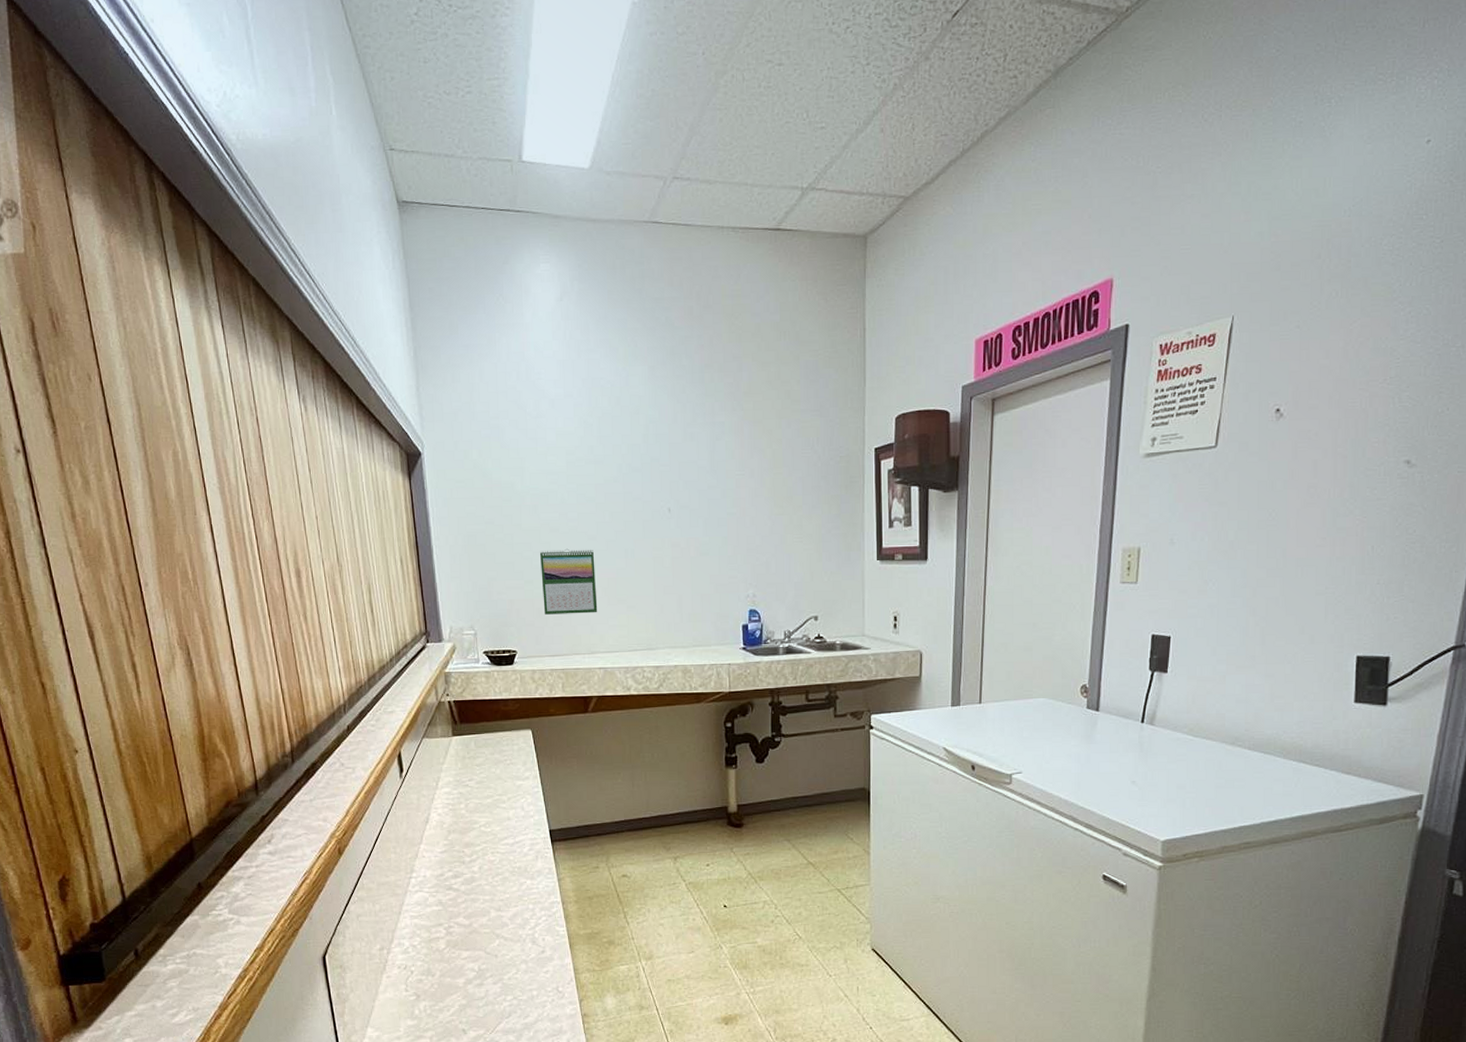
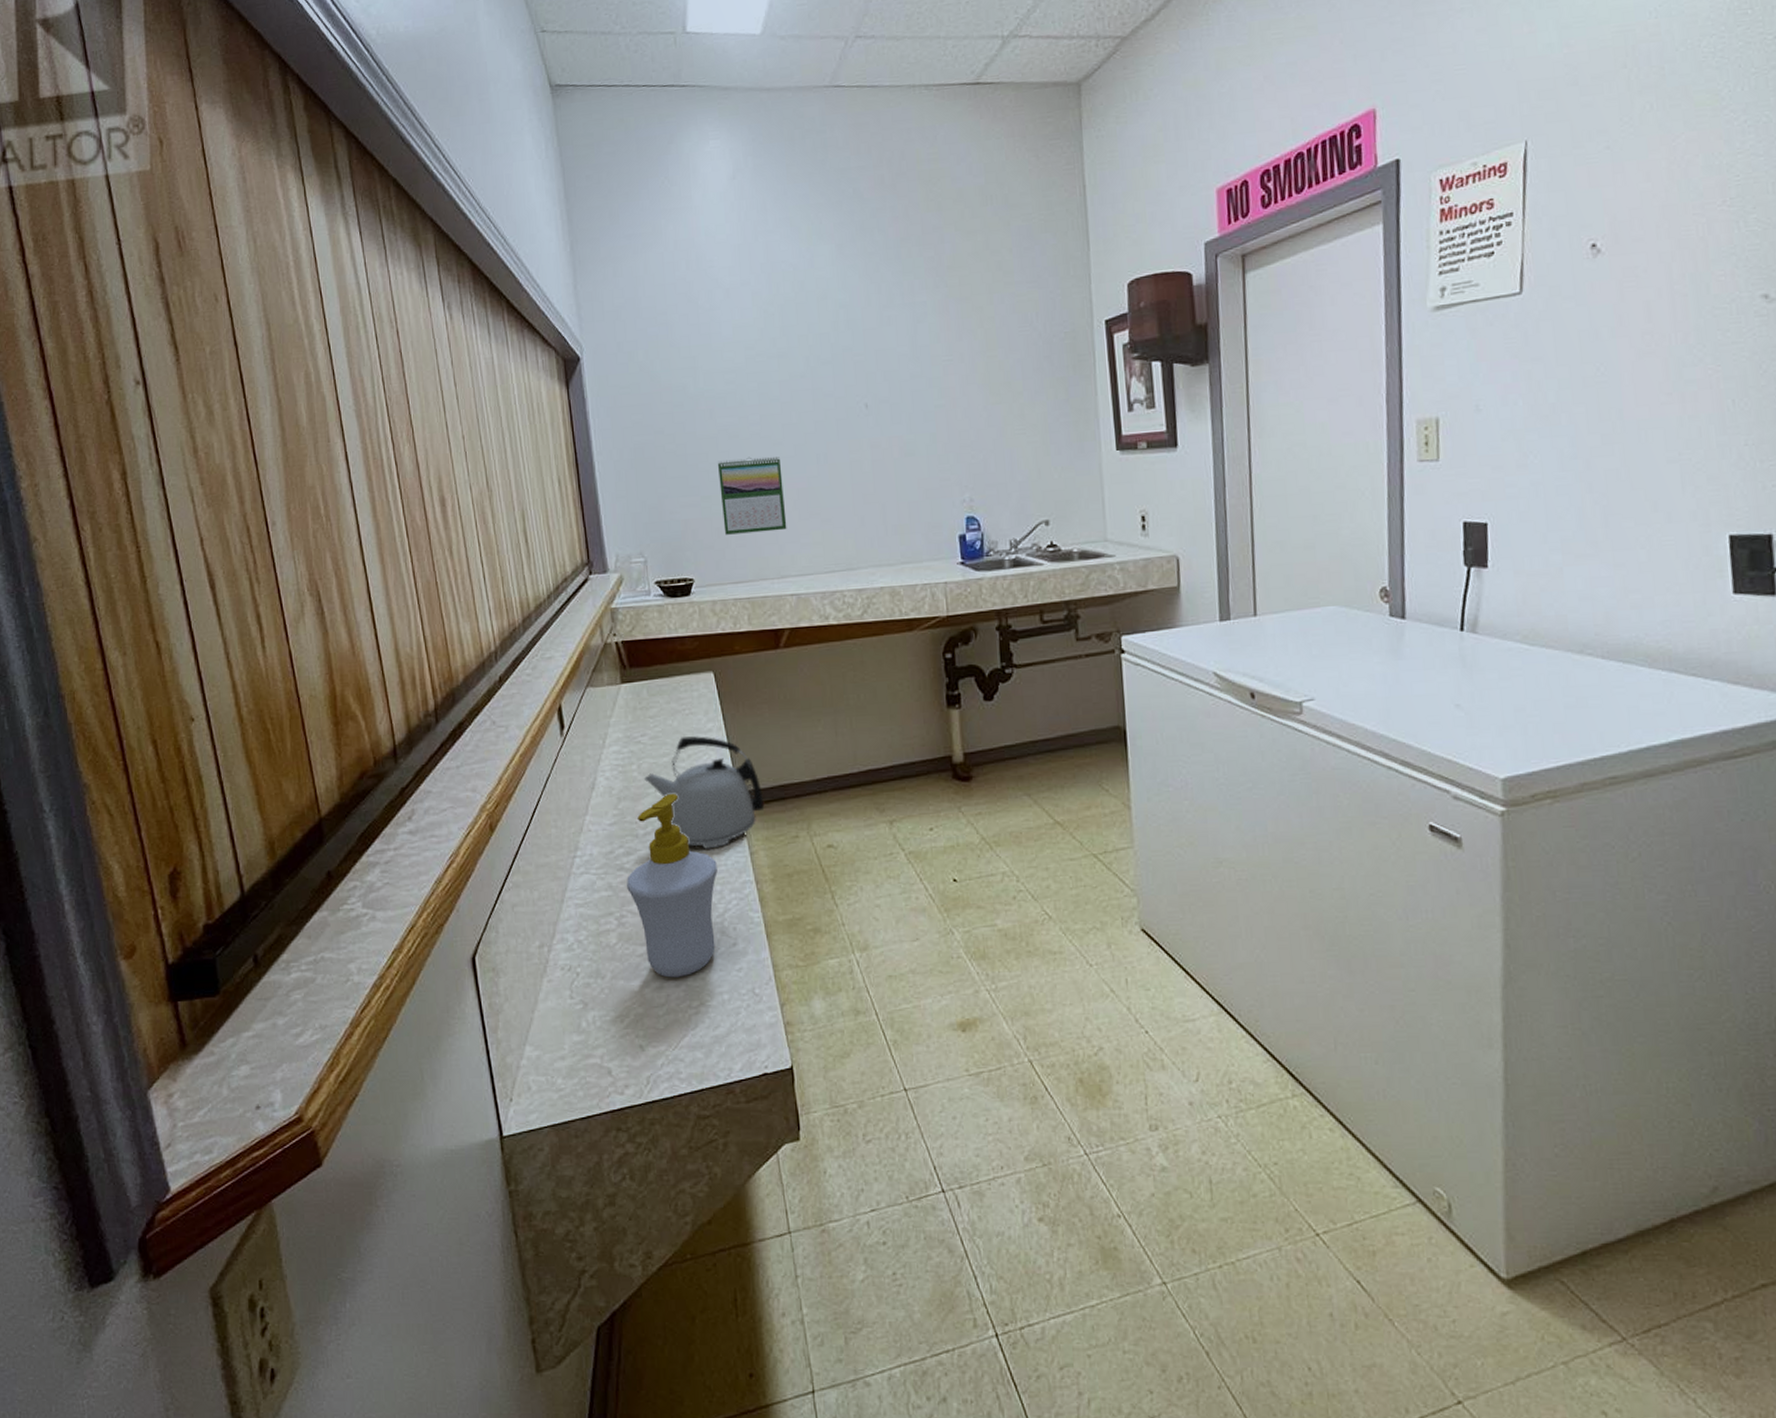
soap bottle: none [453,828,530,977] -> present [626,793,717,978]
kettle: none [470,782,571,875] -> present [643,736,765,849]

